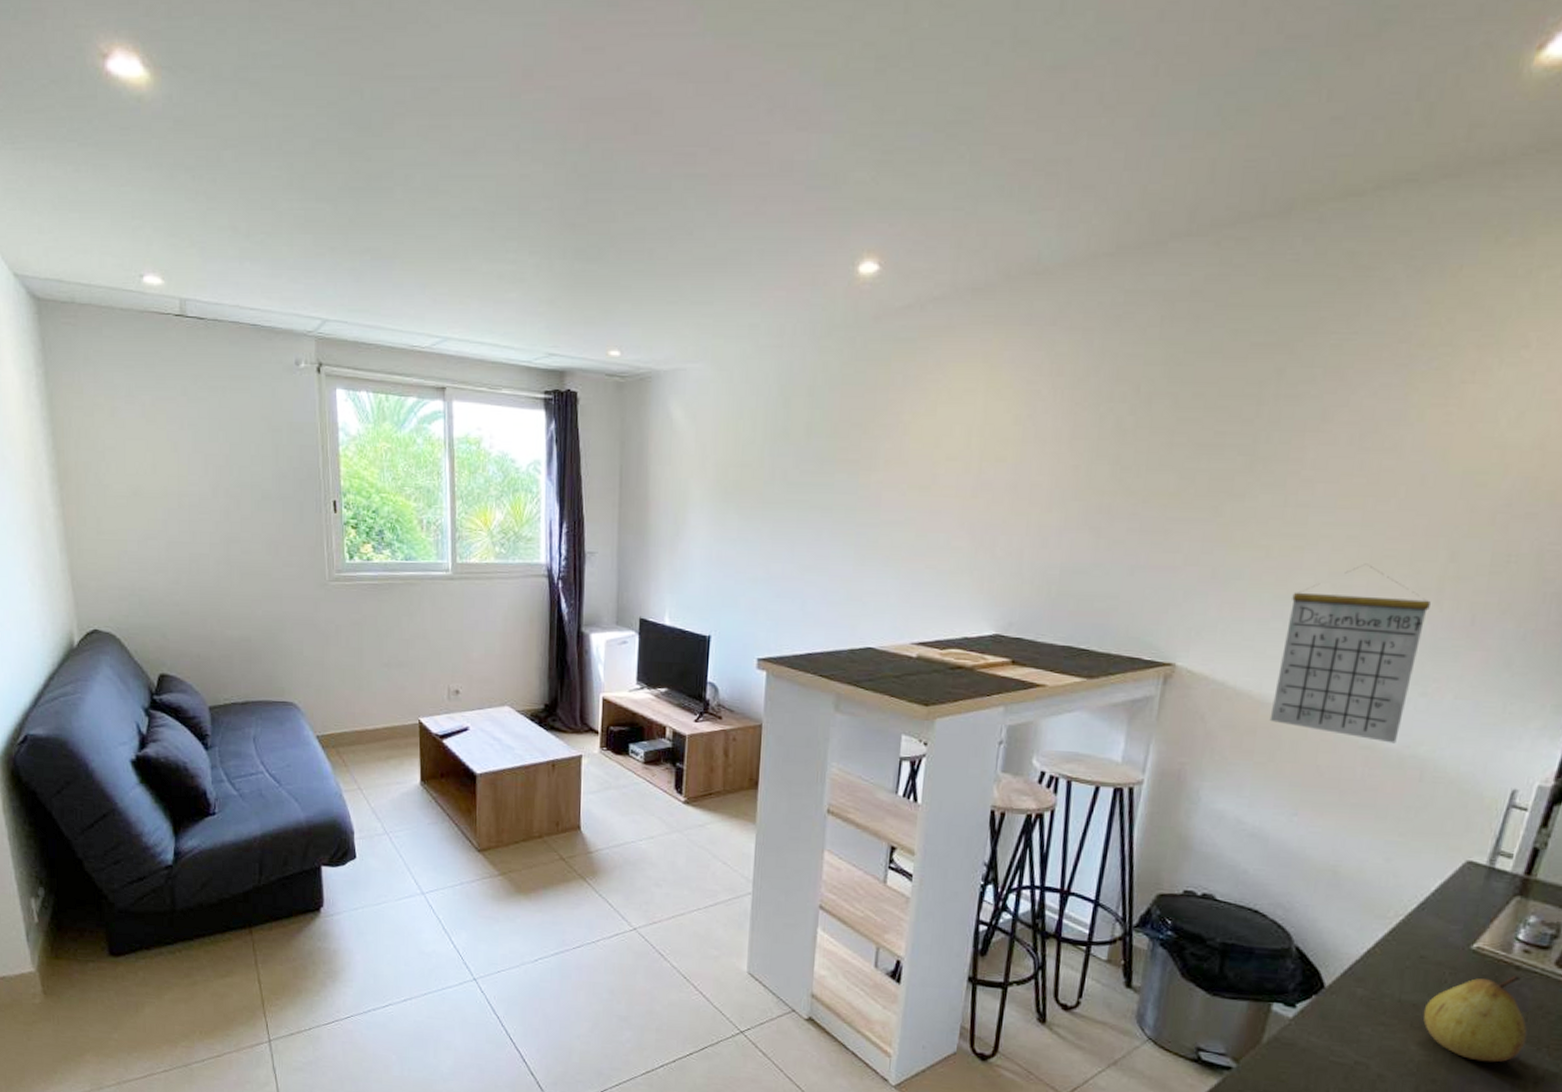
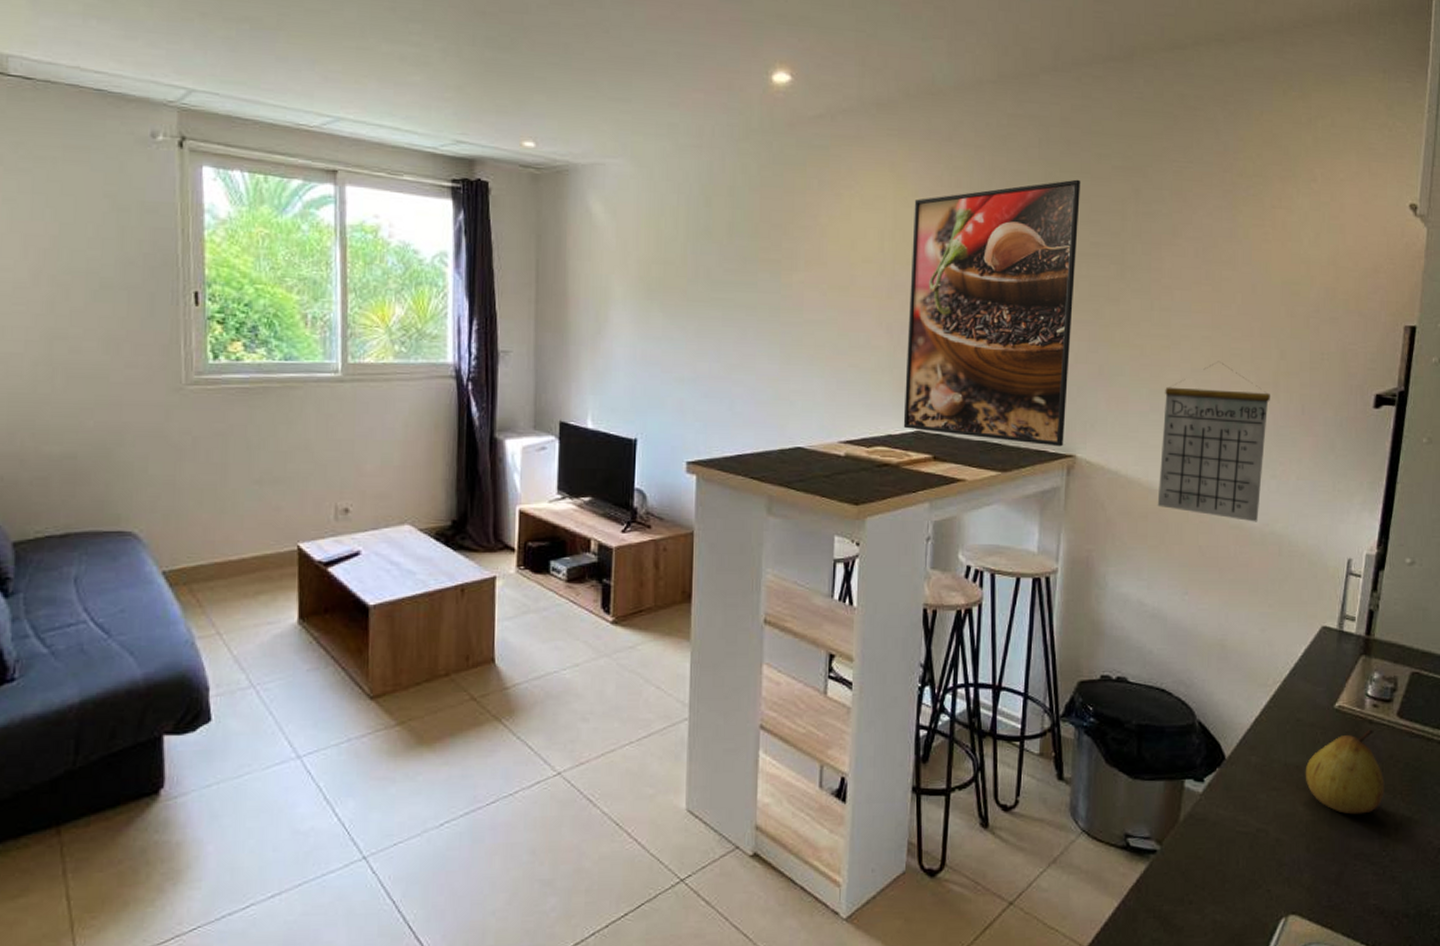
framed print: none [980,360,1210,654] -> present [903,179,1081,447]

